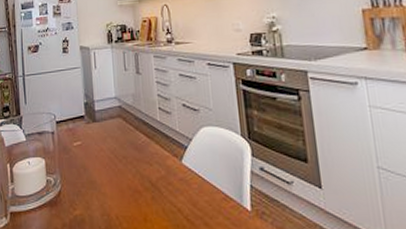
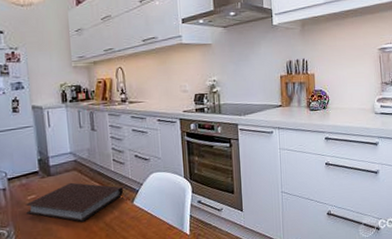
notebook: none [72,130,170,178] -> present [26,182,123,222]

